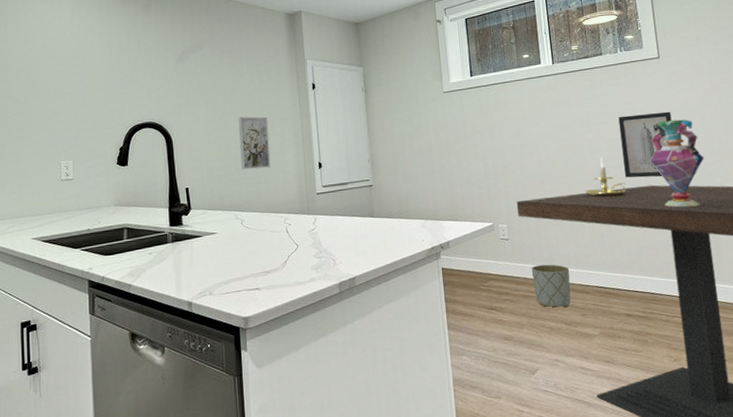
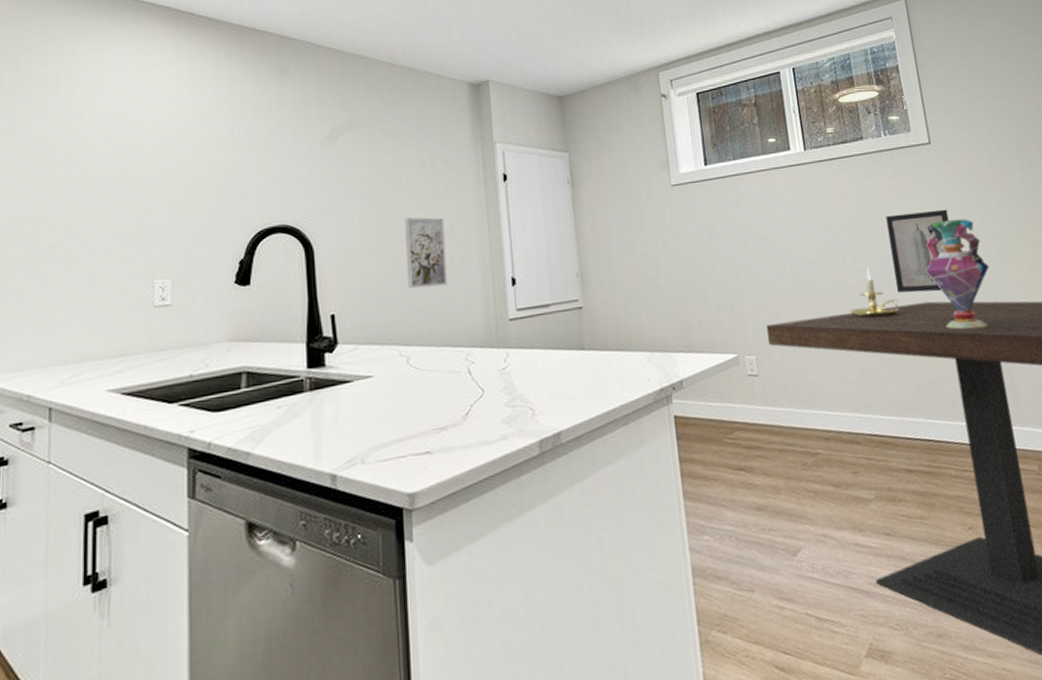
planter: present [531,264,571,307] -> none [787,407,839,464]

